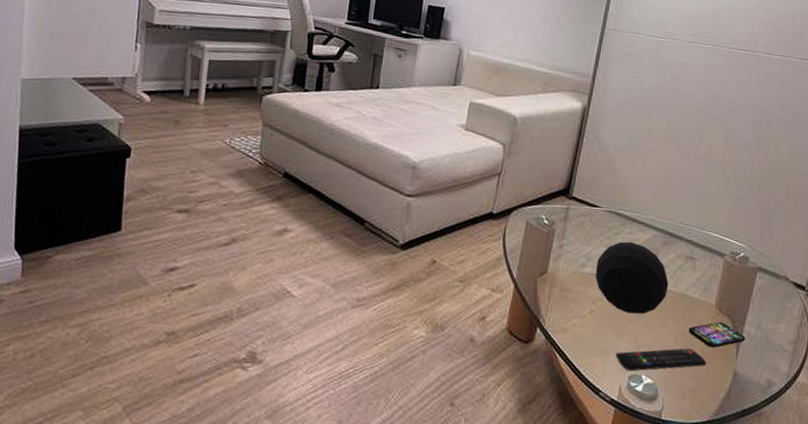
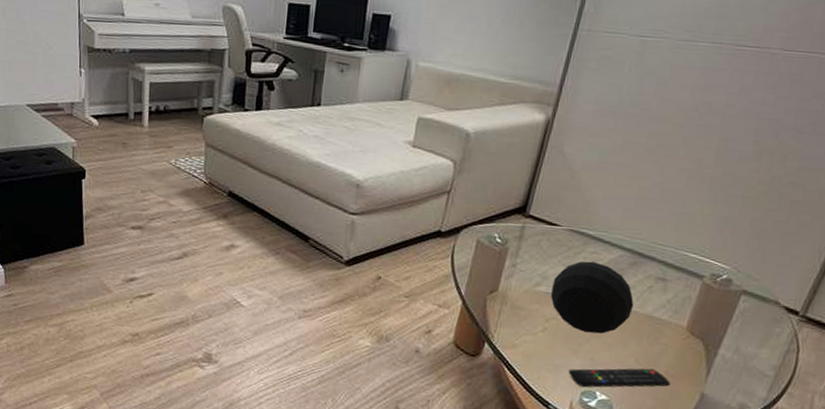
smartphone: present [688,322,746,348] -> none [652,344,719,369]

